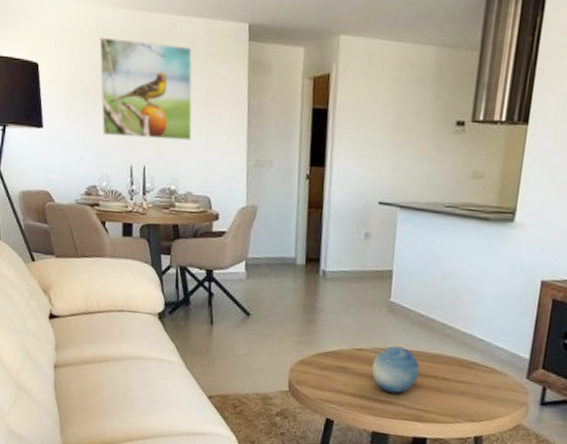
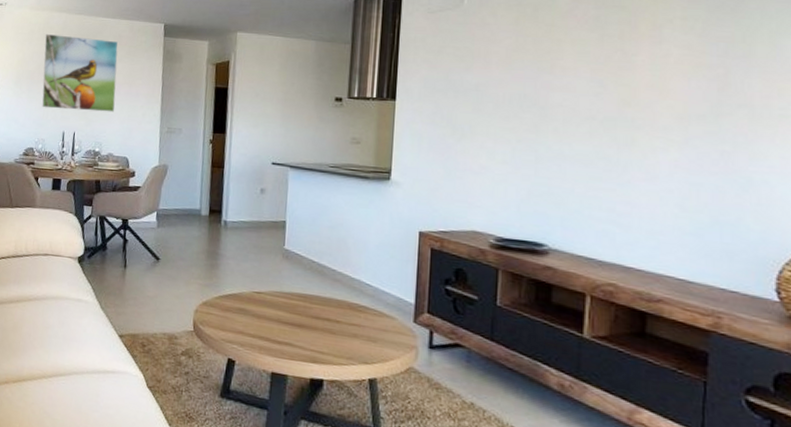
decorative ball: present [371,346,420,394] -> none [269,290,314,335]

